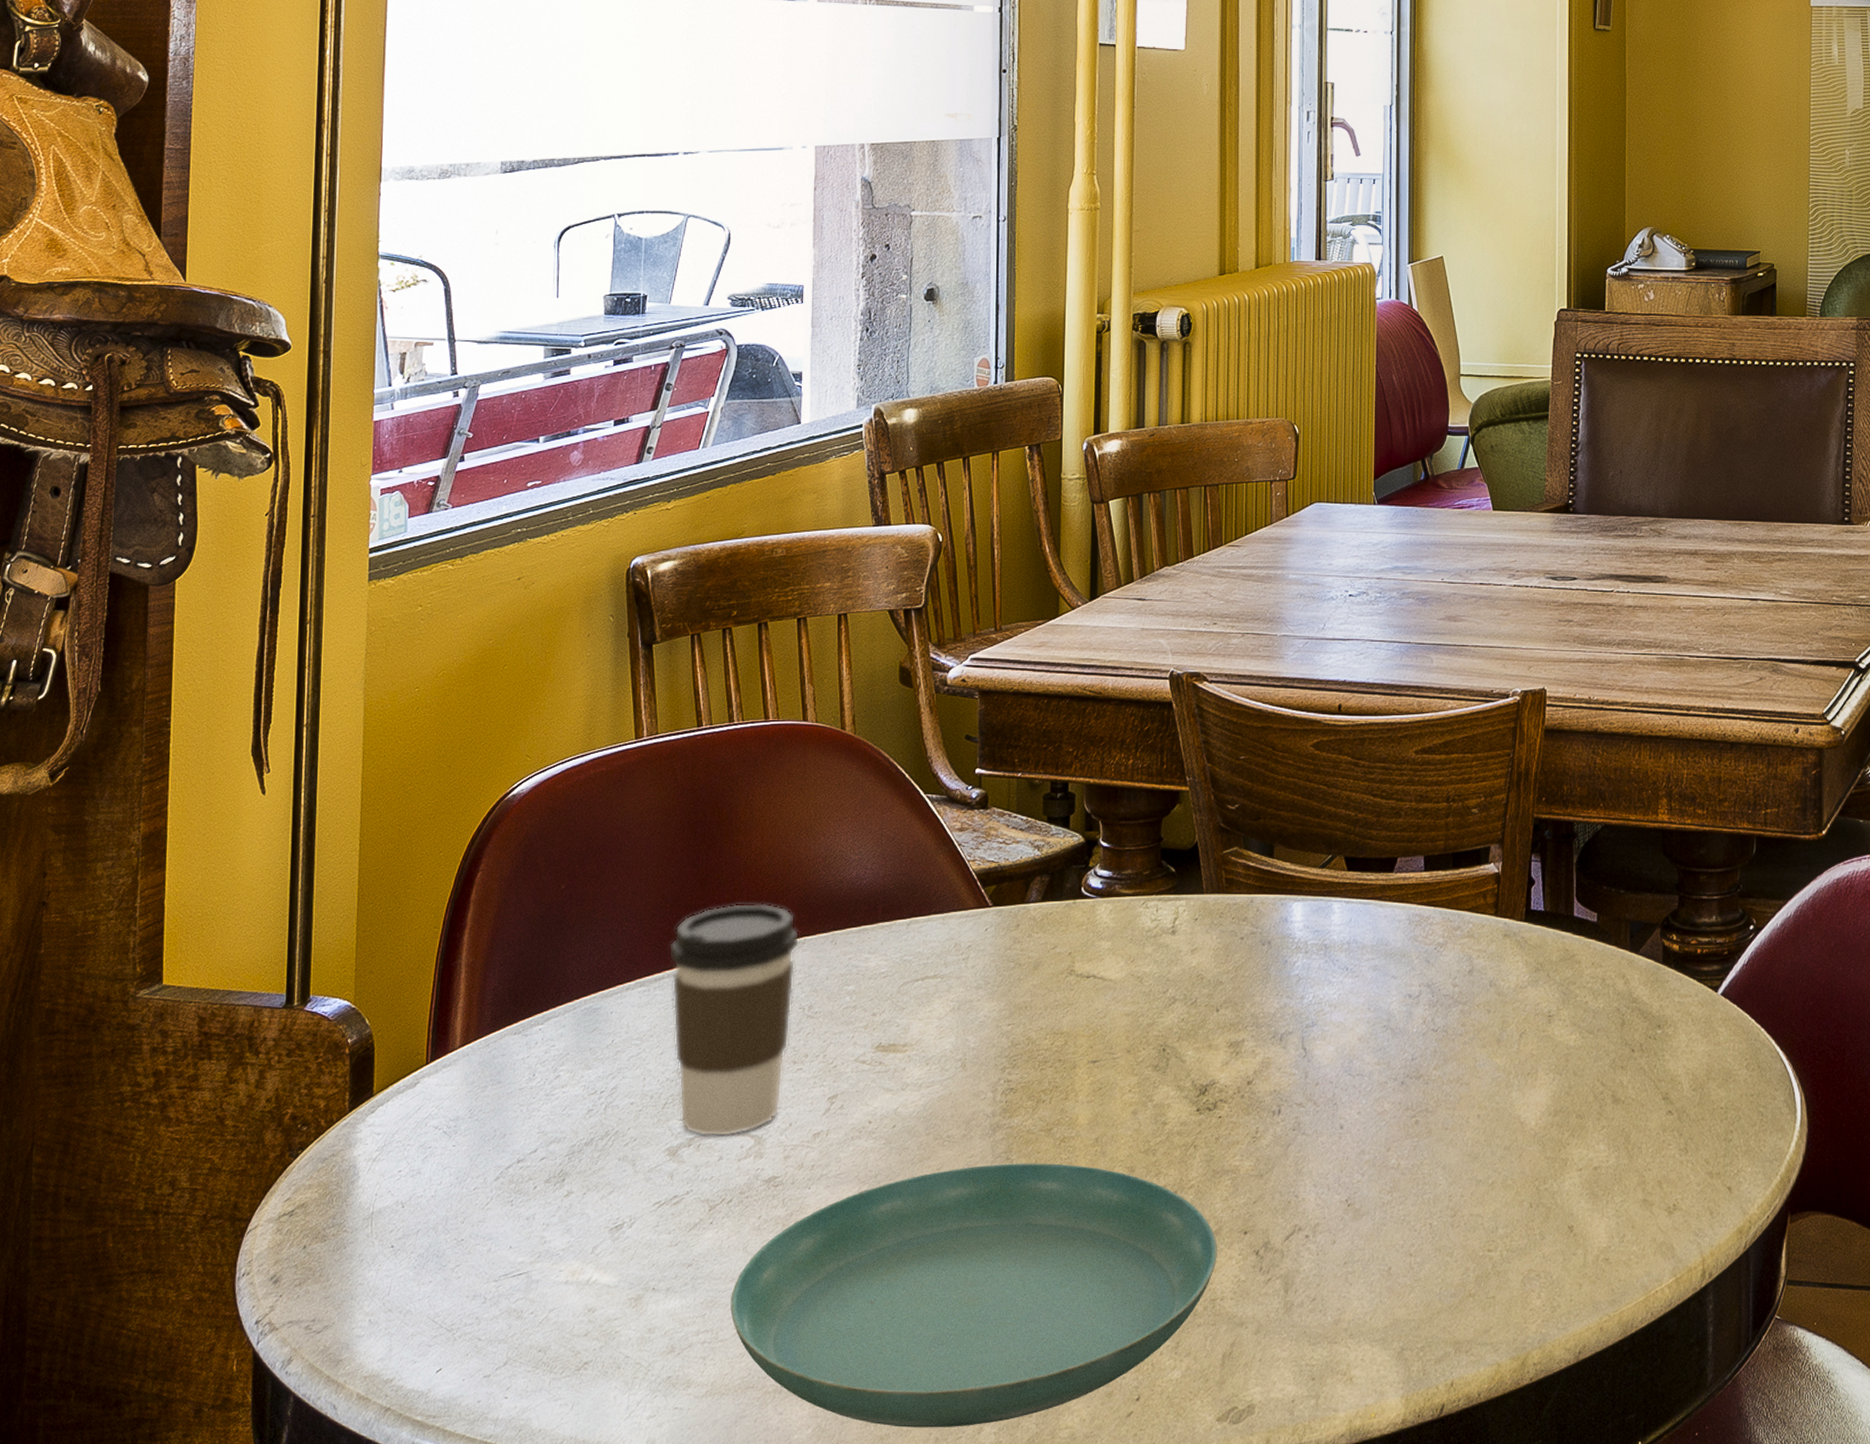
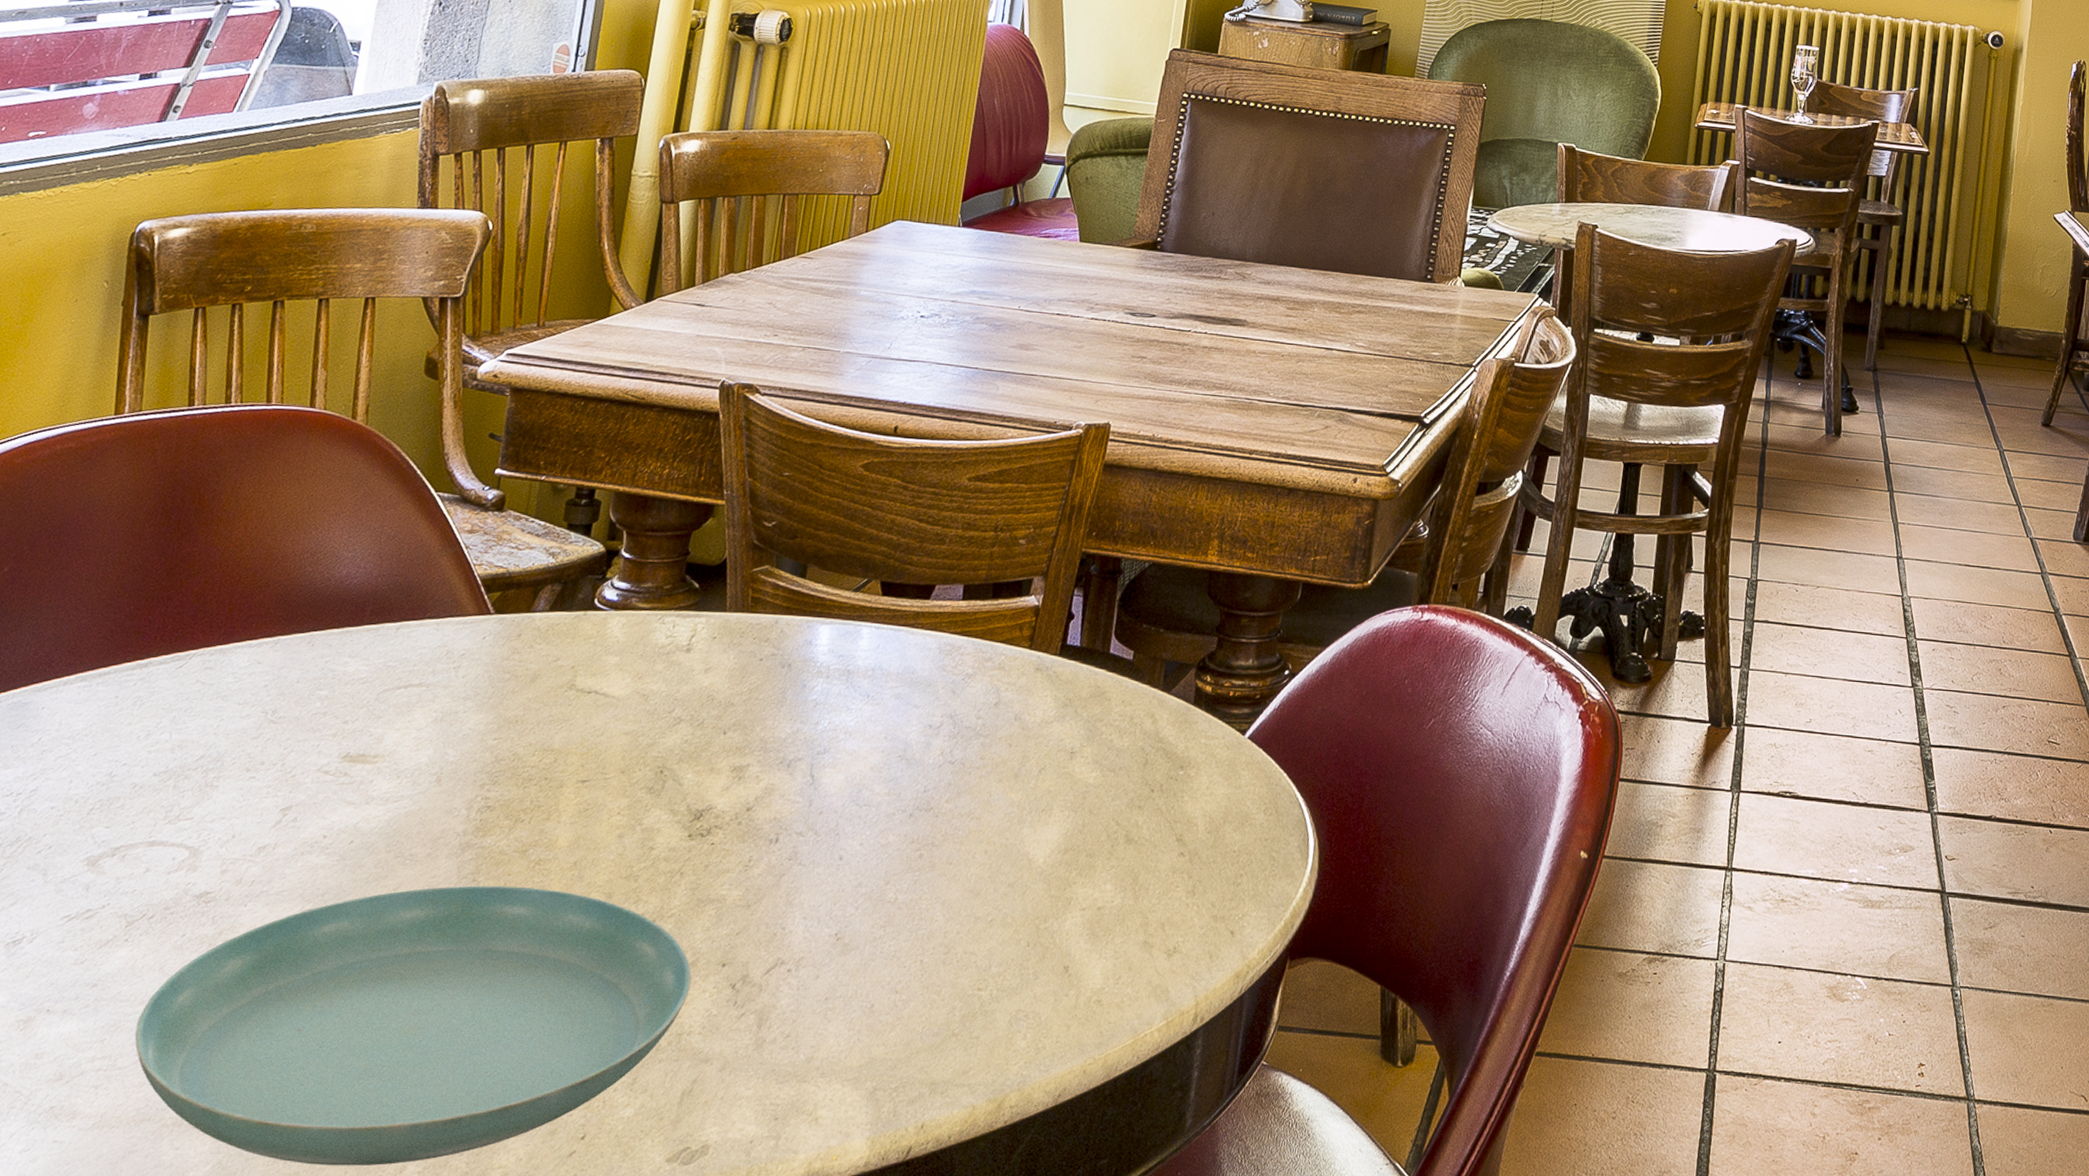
coffee cup: present [668,903,800,1137] -> none [106,596,274,848]

